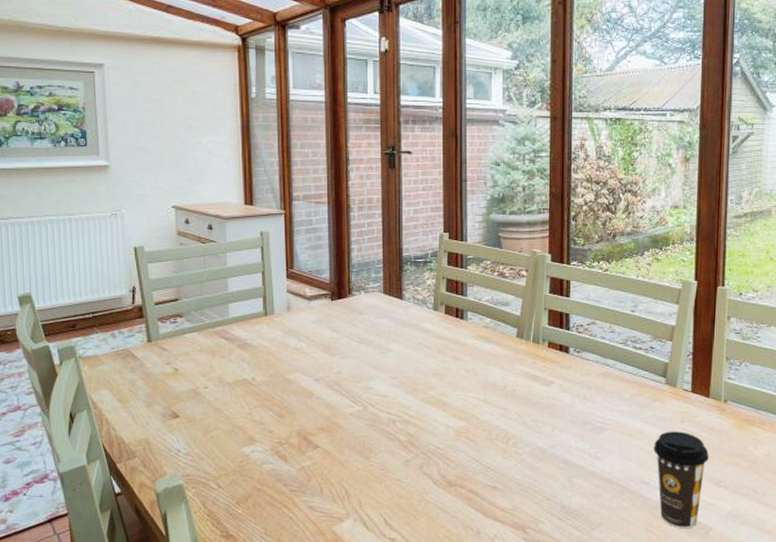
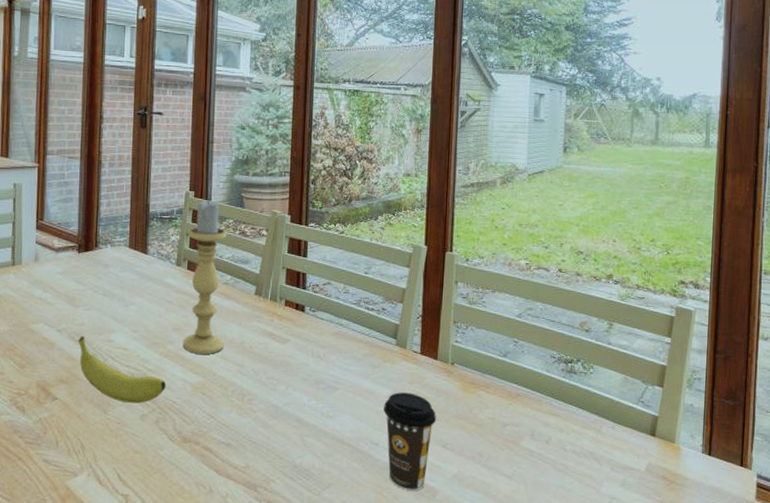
fruit: none [336,383,429,450] -> present [78,335,166,404]
candle holder: none [443,240,486,399] -> present [182,199,227,354]

